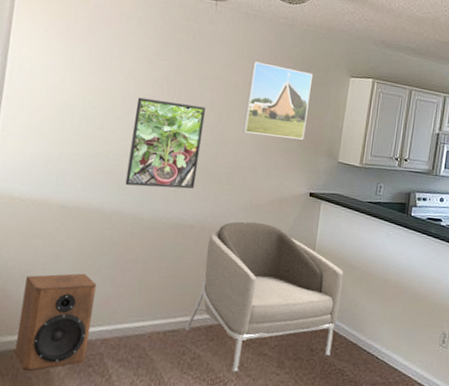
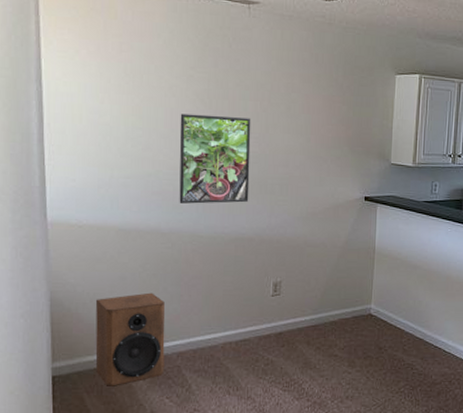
armchair: present [184,221,344,371] -> none [255,230,406,373]
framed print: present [243,61,312,140] -> none [291,66,357,144]

